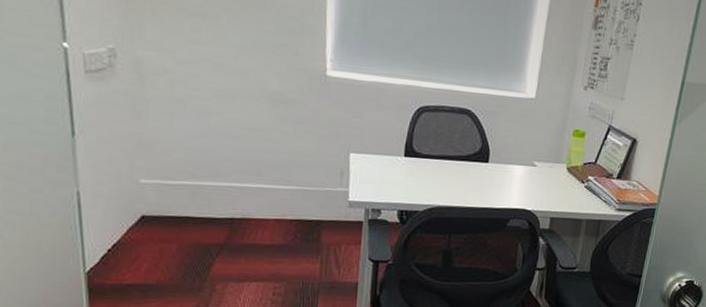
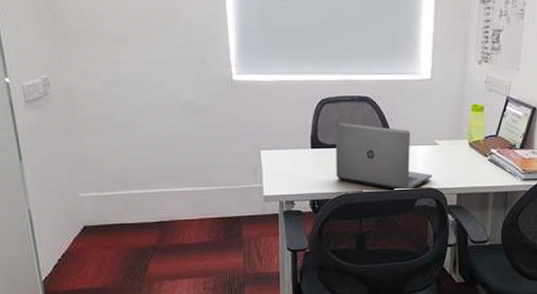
laptop: none [428,132,528,210] -> present [335,121,433,191]

